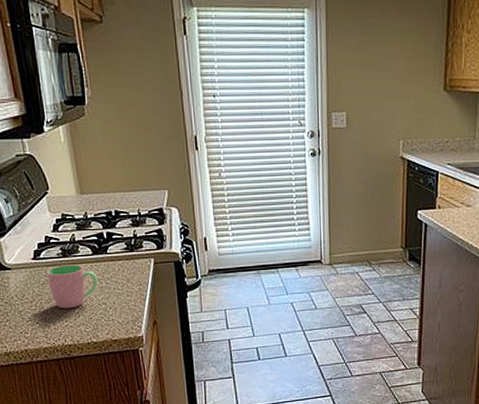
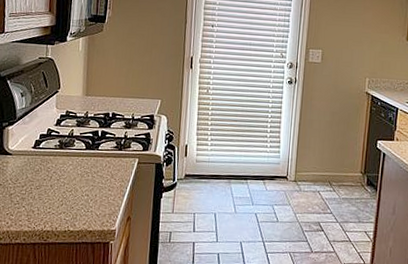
cup: present [47,264,98,309] -> none [41,156,85,197]

